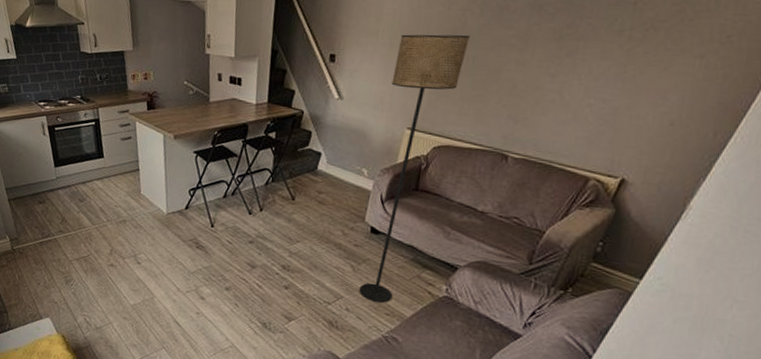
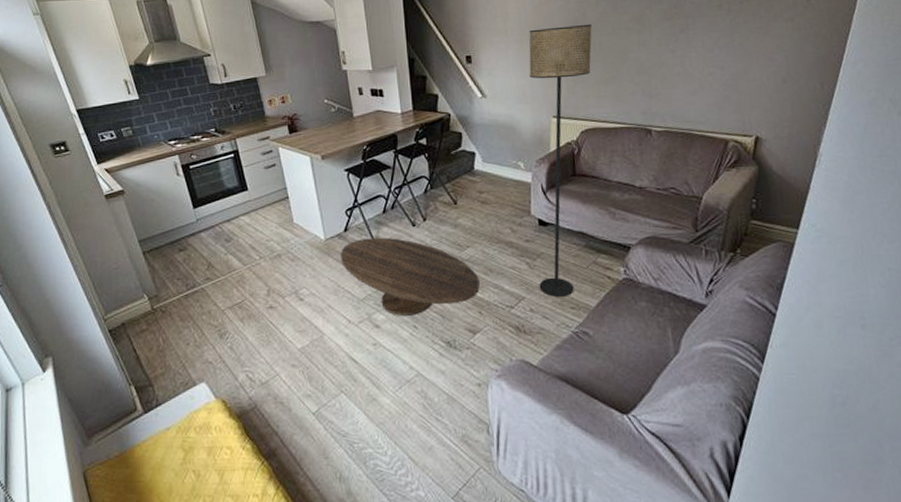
coffee table: none [178,218,303,295] -> present [340,237,480,316]

